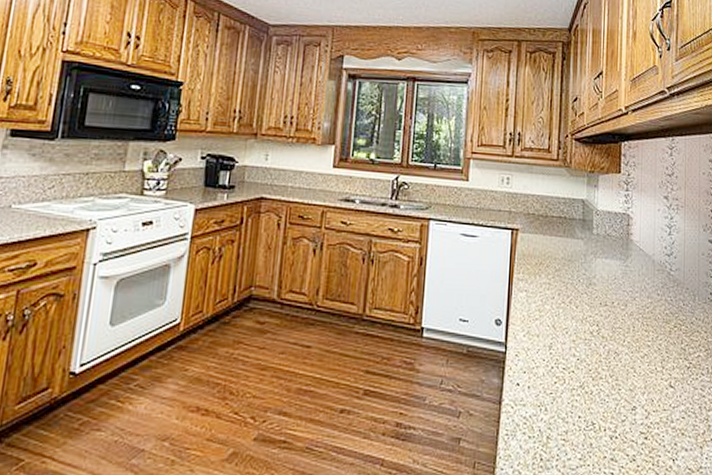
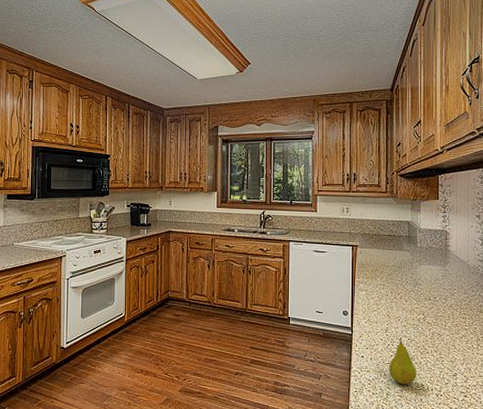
fruit: none [551,355,587,423] -> present [389,336,417,384]

